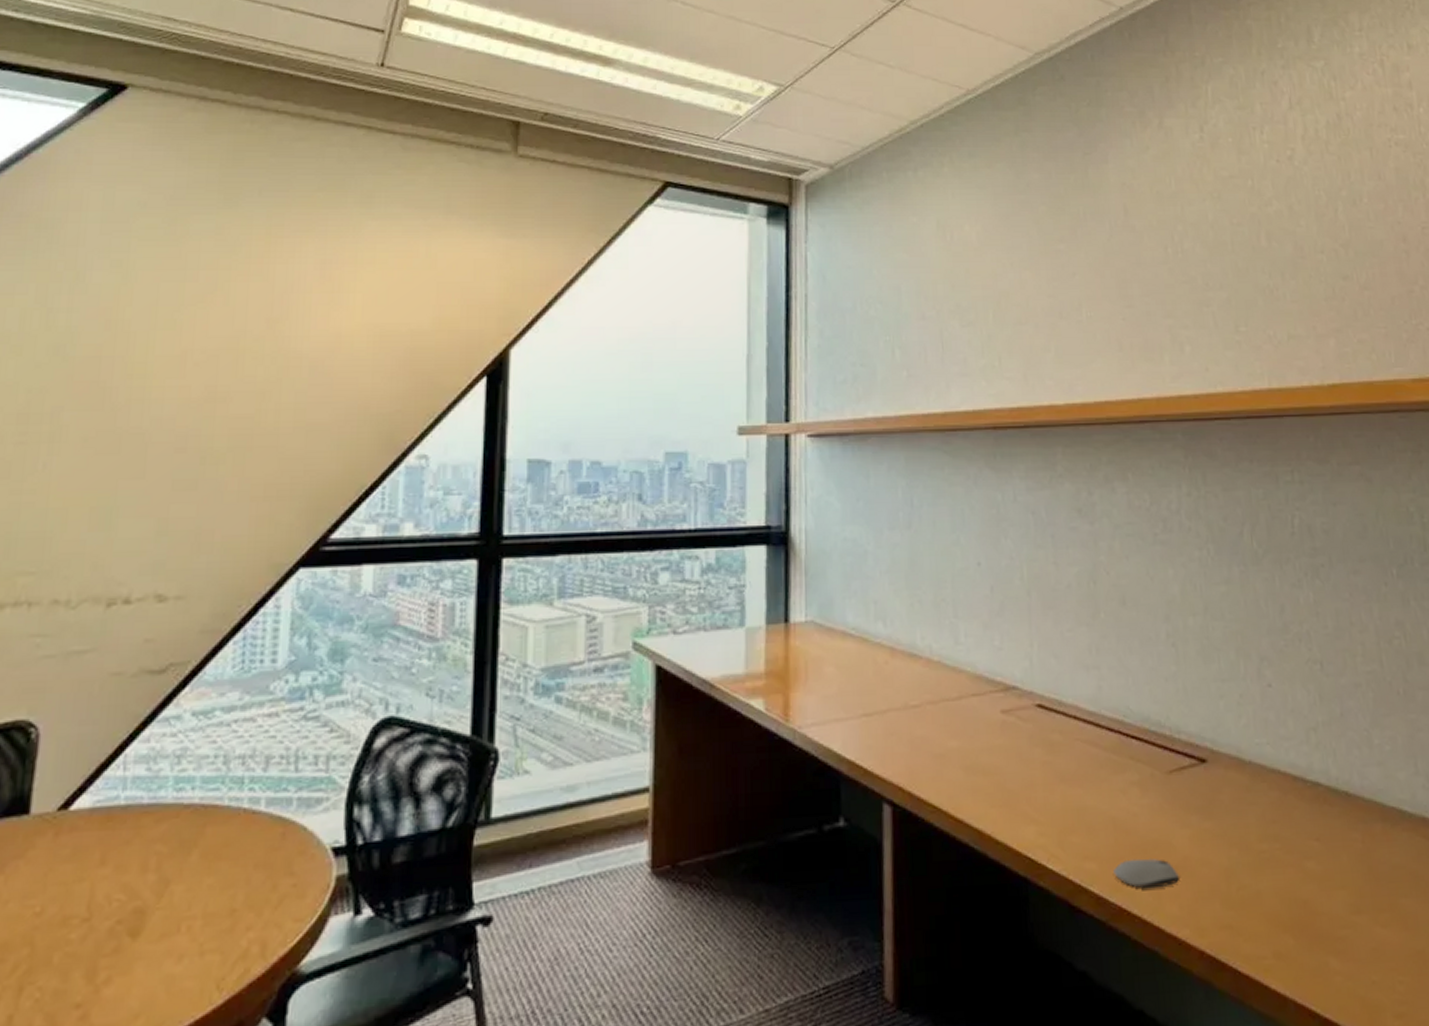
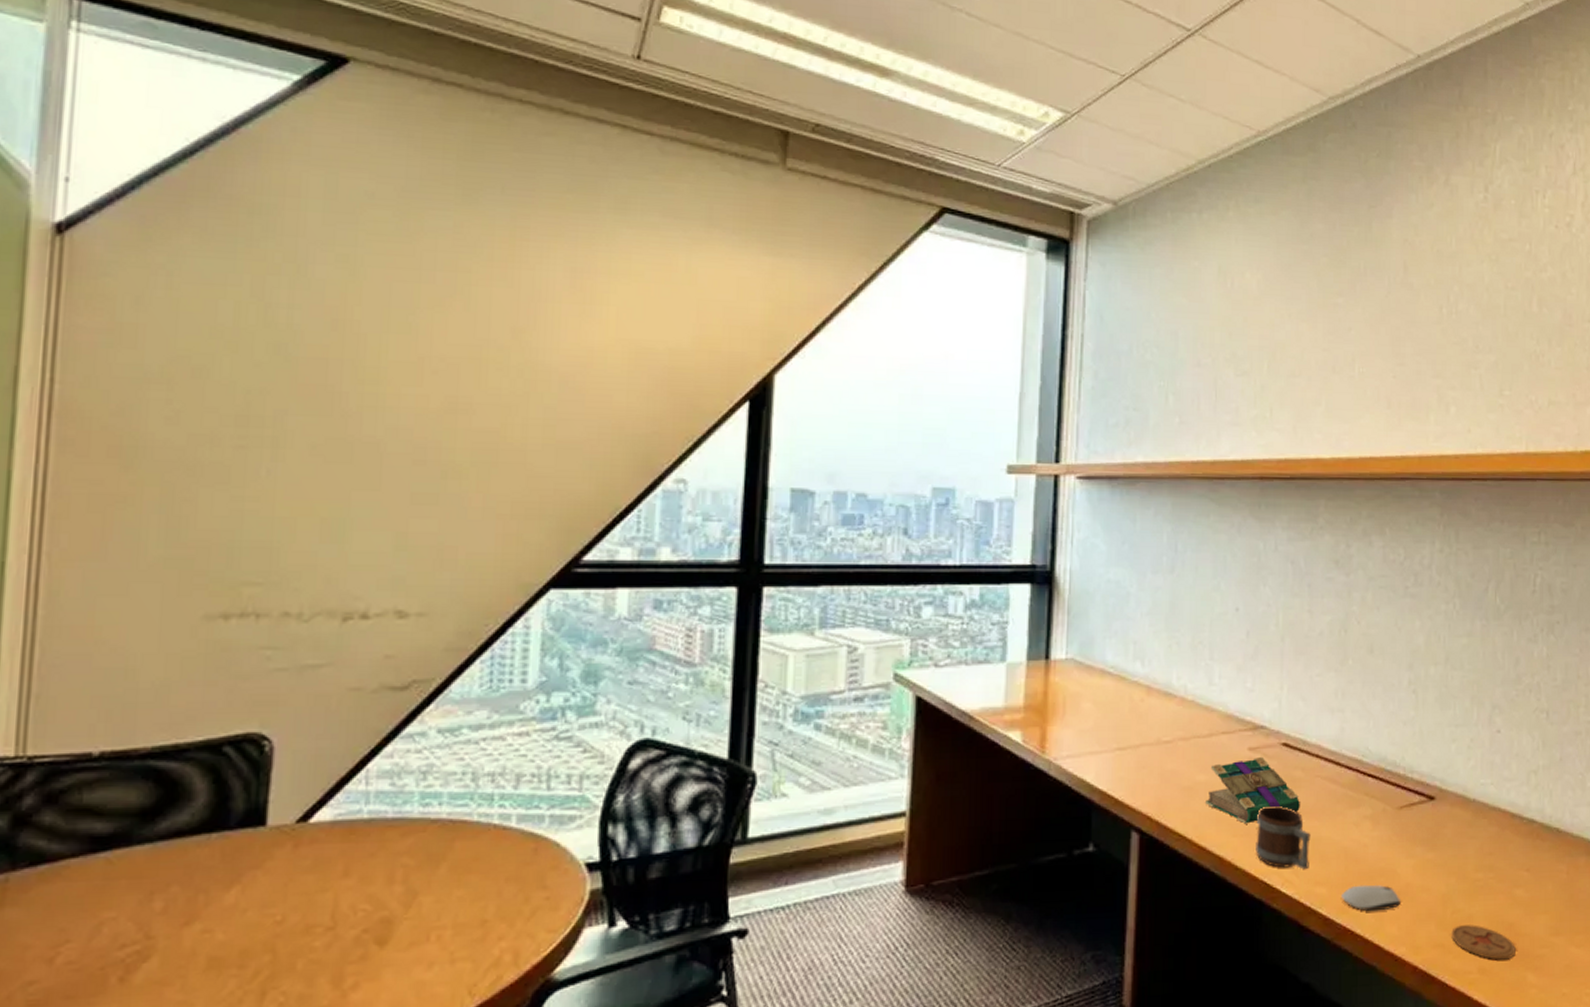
book: none [958,720,1062,793] -> present [1204,757,1301,824]
mug: none [1015,772,1076,843] -> present [1256,805,1311,870]
coaster: none [1239,902,1314,943] -> present [1451,925,1516,960]

